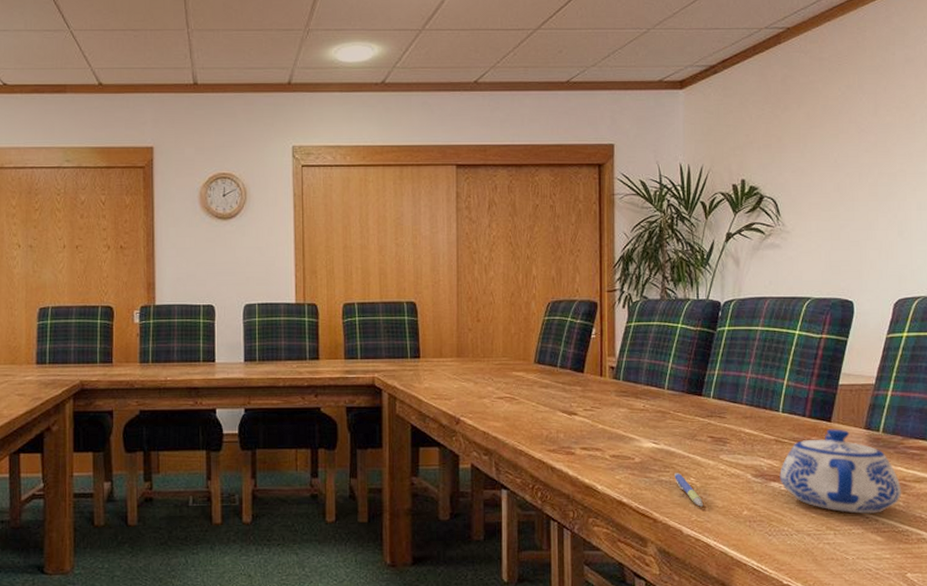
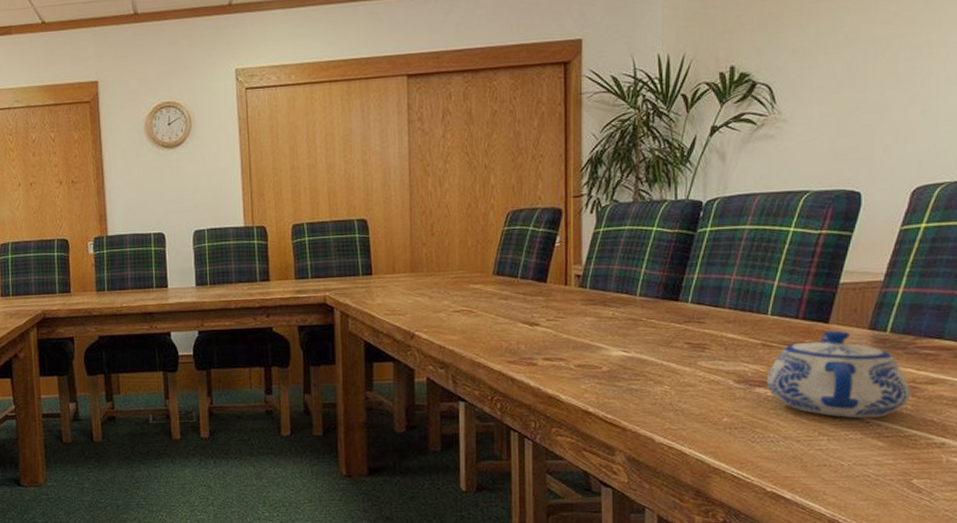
pen: present [675,473,703,507] -> none [646,381,677,415]

